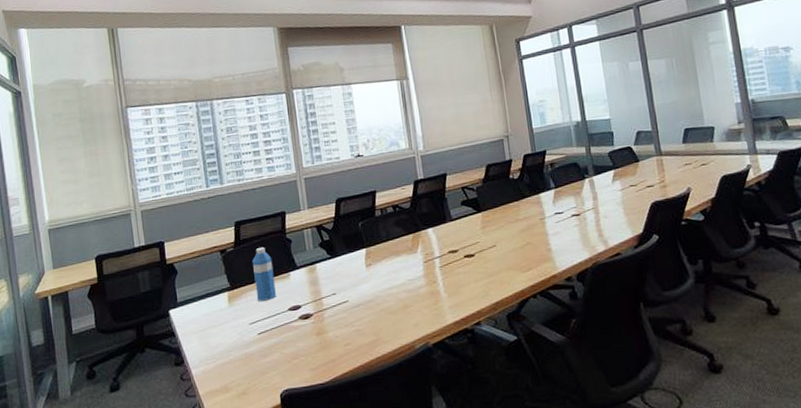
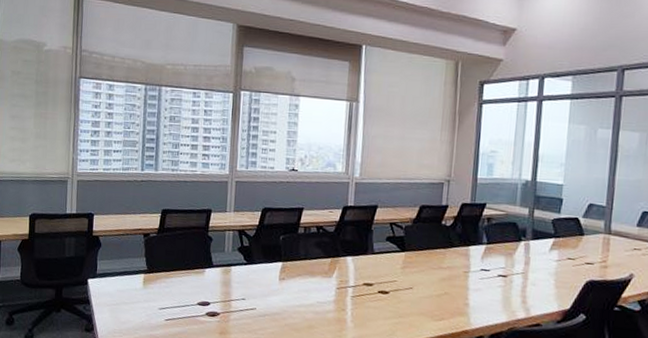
water bottle: present [252,247,276,301] -> none [170,238,191,291]

